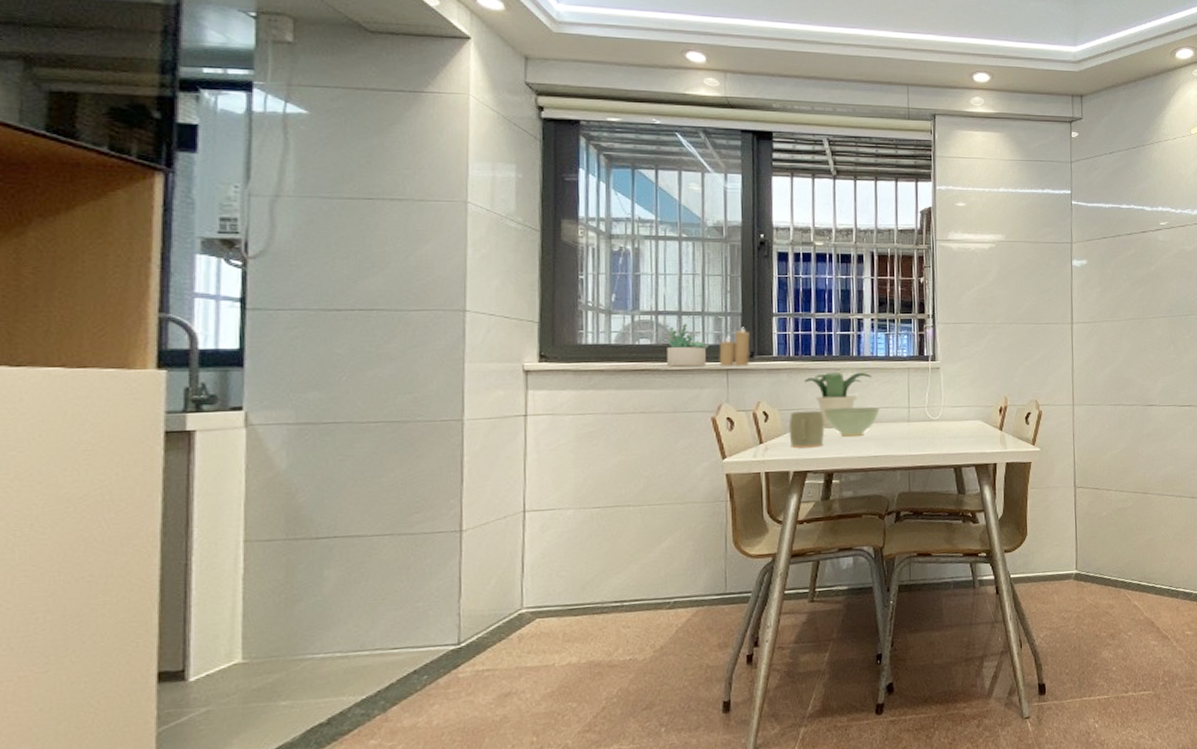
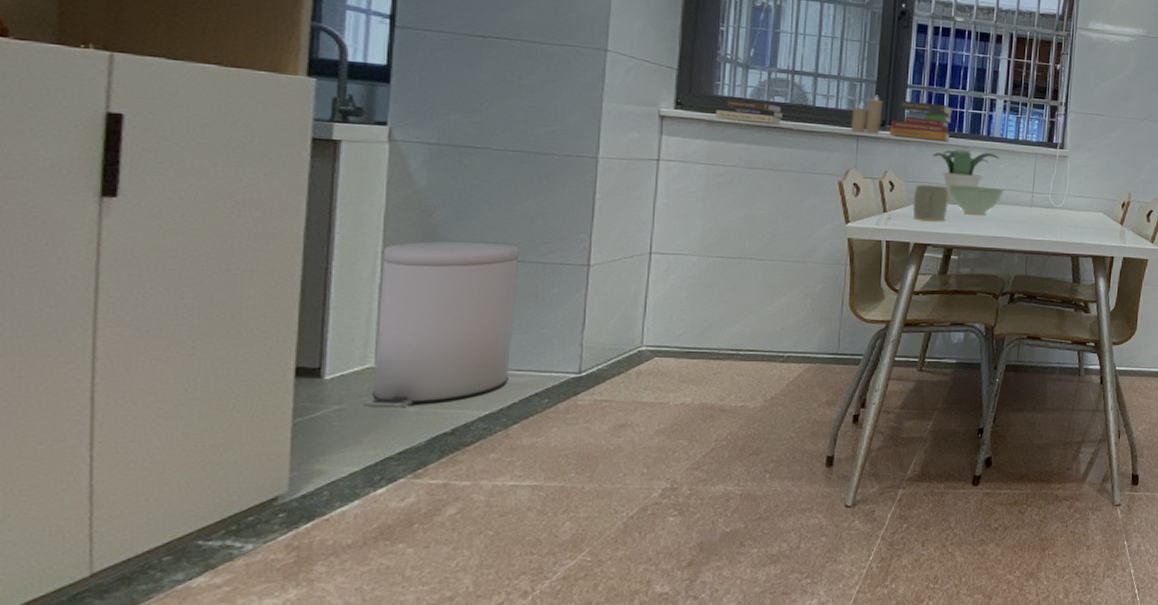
pedal bin: none [232,517,388,706] -> present [363,240,519,408]
books: none [581,346,651,368] -> present [716,99,784,126]
succulent plant: present [666,324,708,368] -> none [798,86,841,131]
books: none [759,329,821,367] -> present [890,101,952,143]

